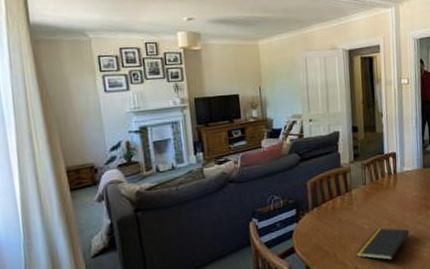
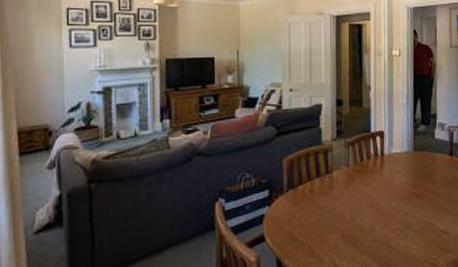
notepad: present [355,228,410,261] -> none [334,217,397,257]

